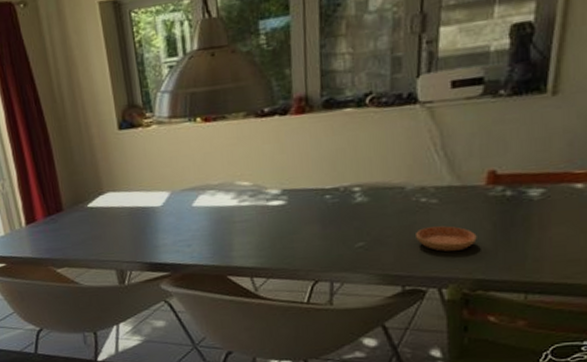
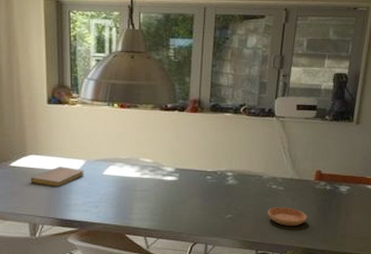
notebook: none [110,201,171,226] -> present [30,166,84,186]

